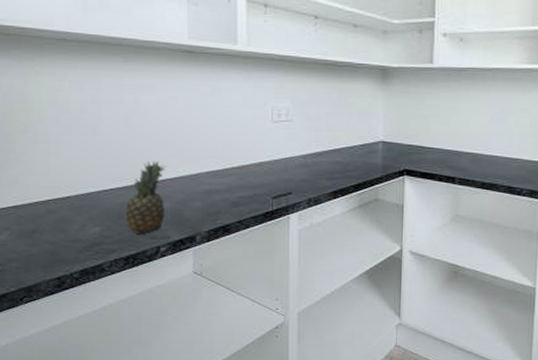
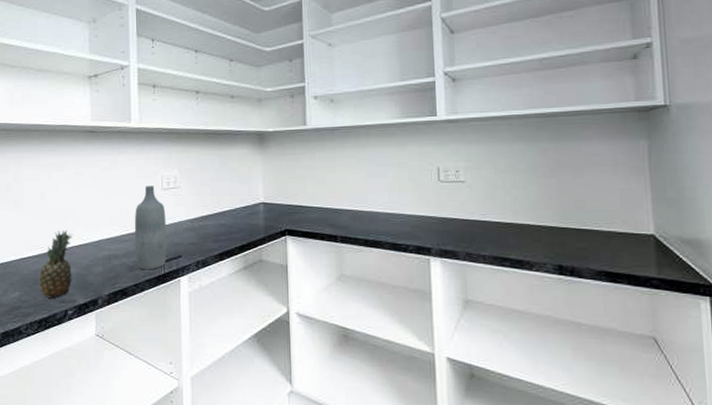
bottle: none [239,117,275,207] -> present [134,186,167,270]

